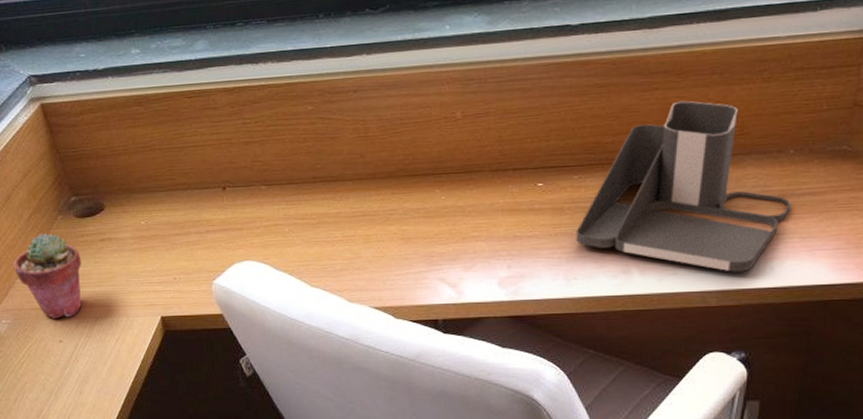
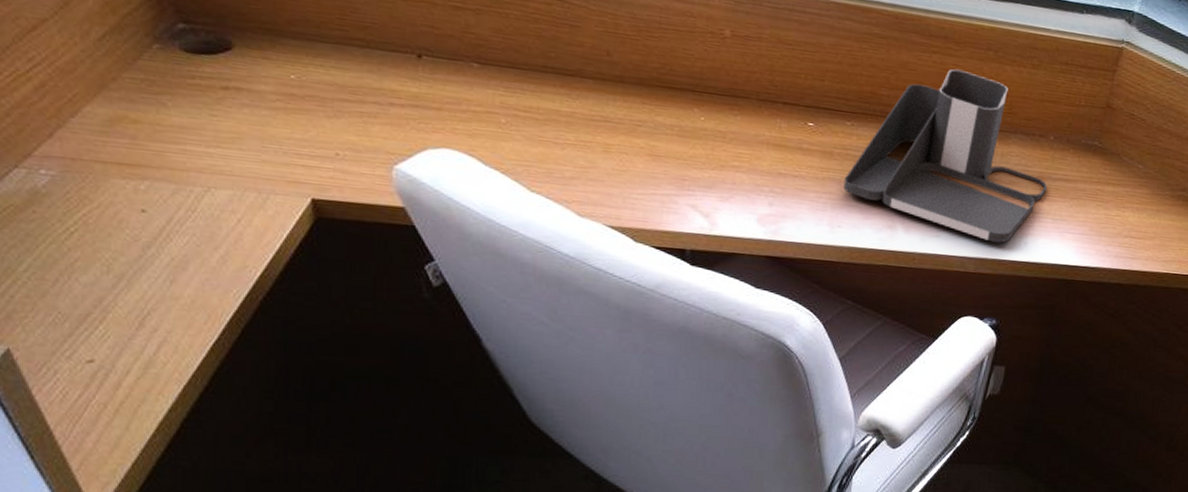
potted succulent: present [14,233,82,320] -> none [68,62,188,181]

